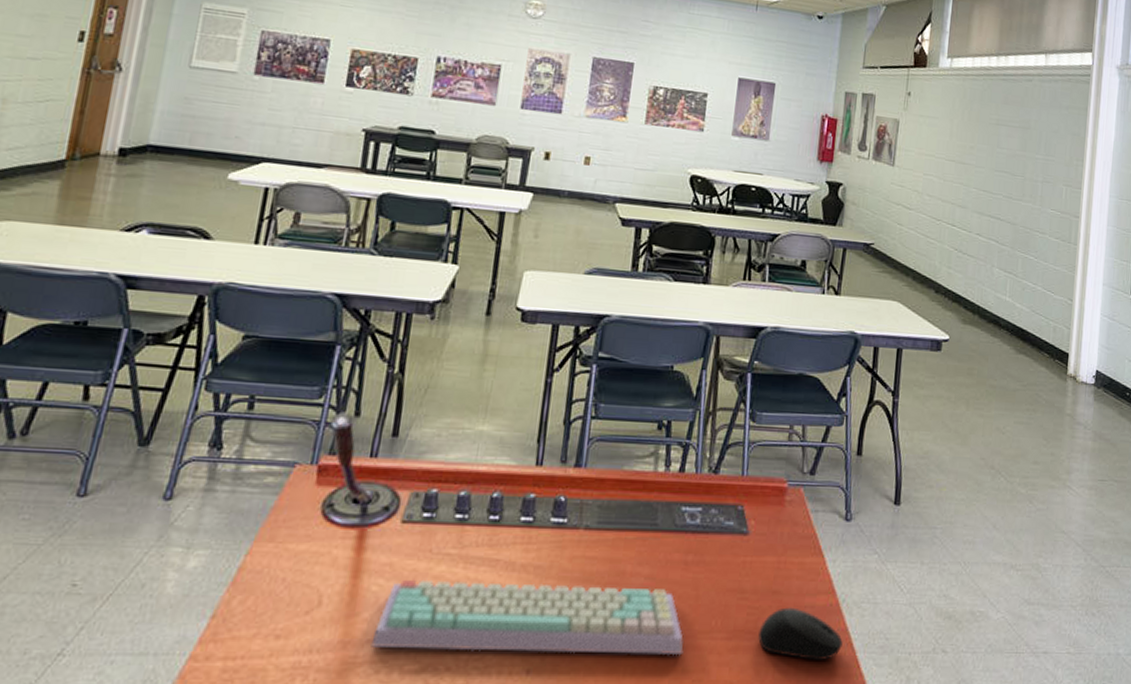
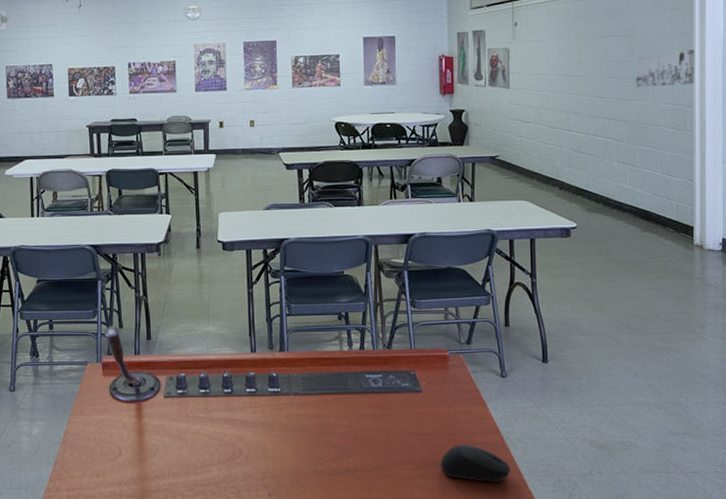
keyboard: present [371,579,684,656] -> none [159,434,383,482]
wall art: none [1024,152,1085,192] -> present [635,49,694,88]

